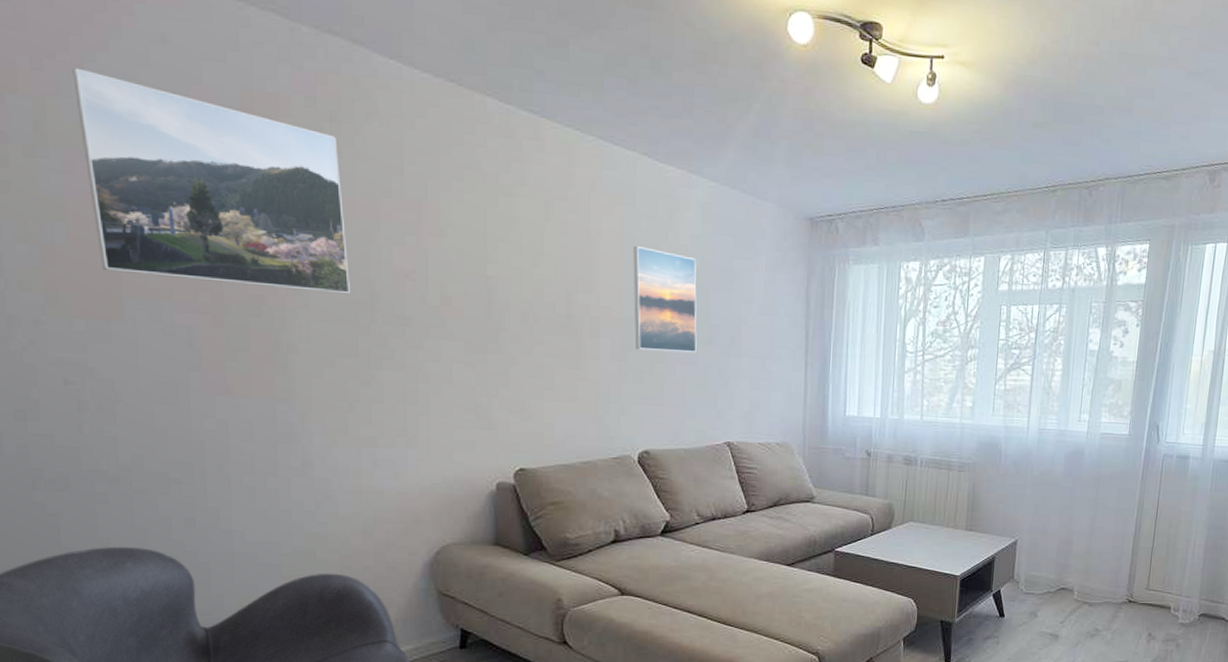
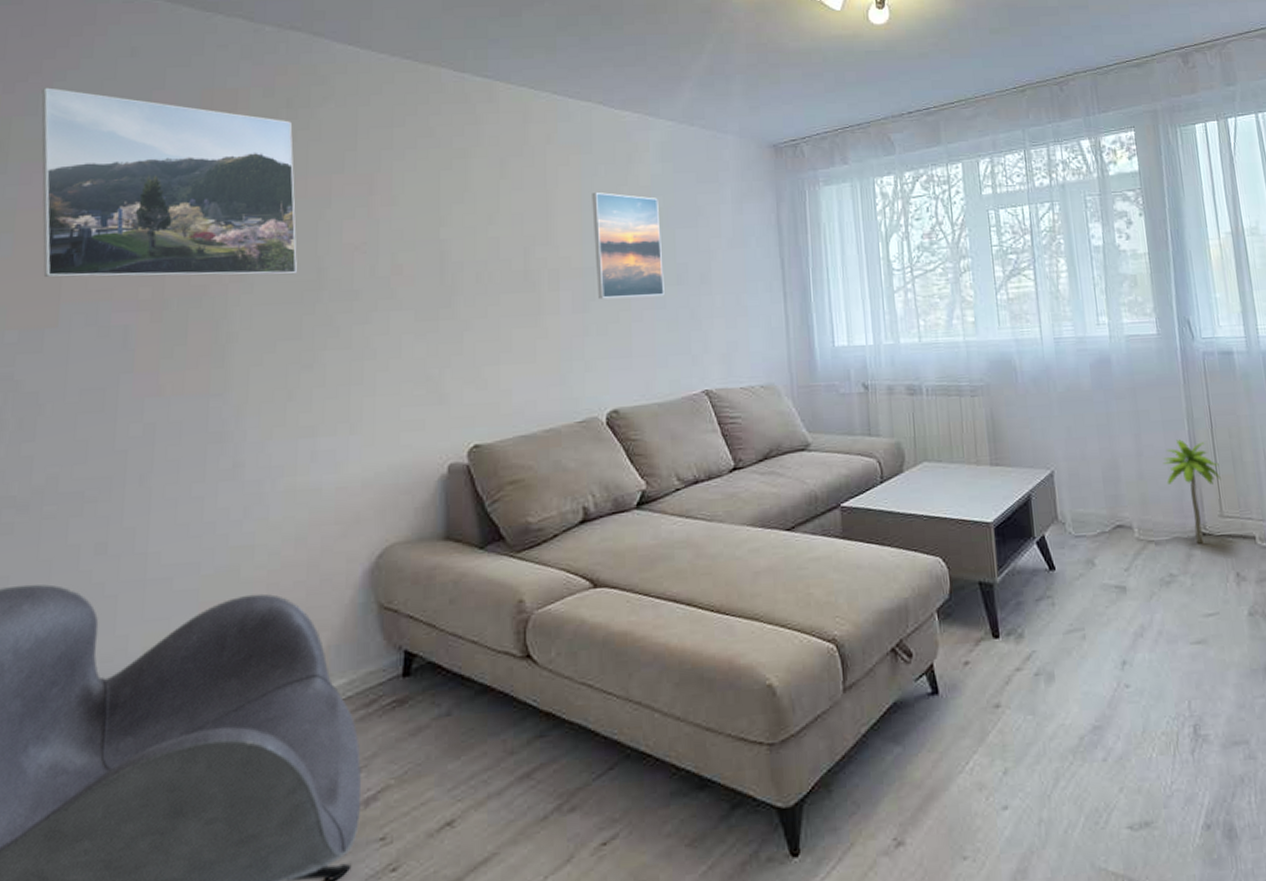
palm tree: none [1109,525,1155,609] -> present [1163,439,1221,544]

